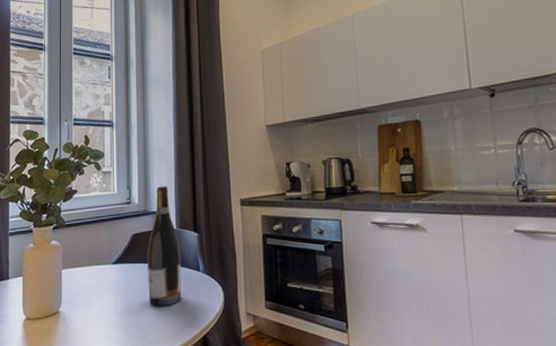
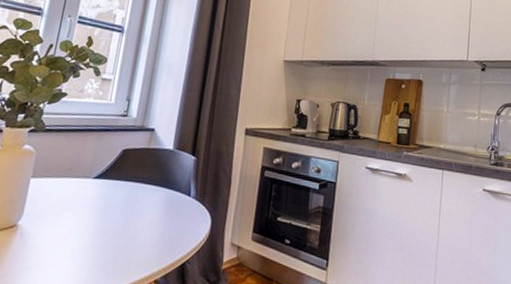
wine bottle: present [147,186,182,306] -> none [128,103,174,230]

